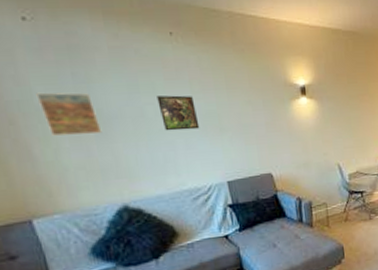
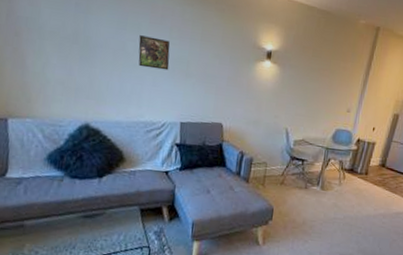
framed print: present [36,92,102,136] -> none [42,13,87,58]

